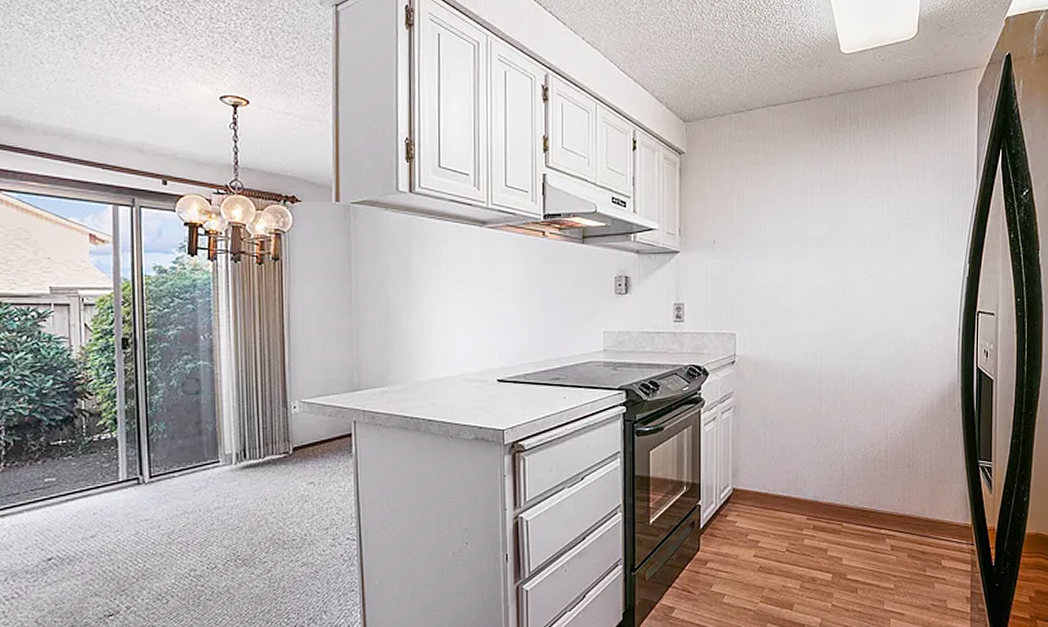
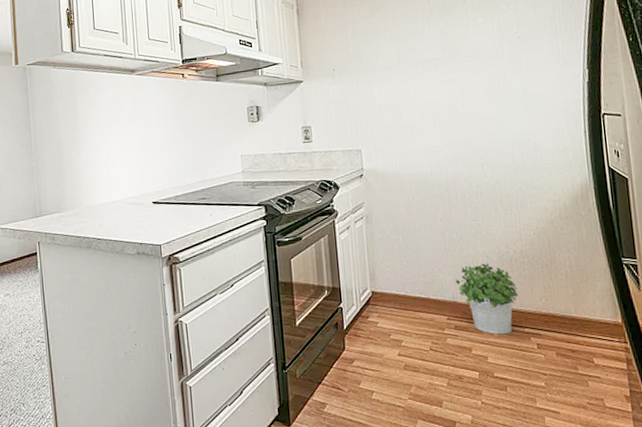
potted plant: none [818,461,879,536] -> present [455,263,519,335]

